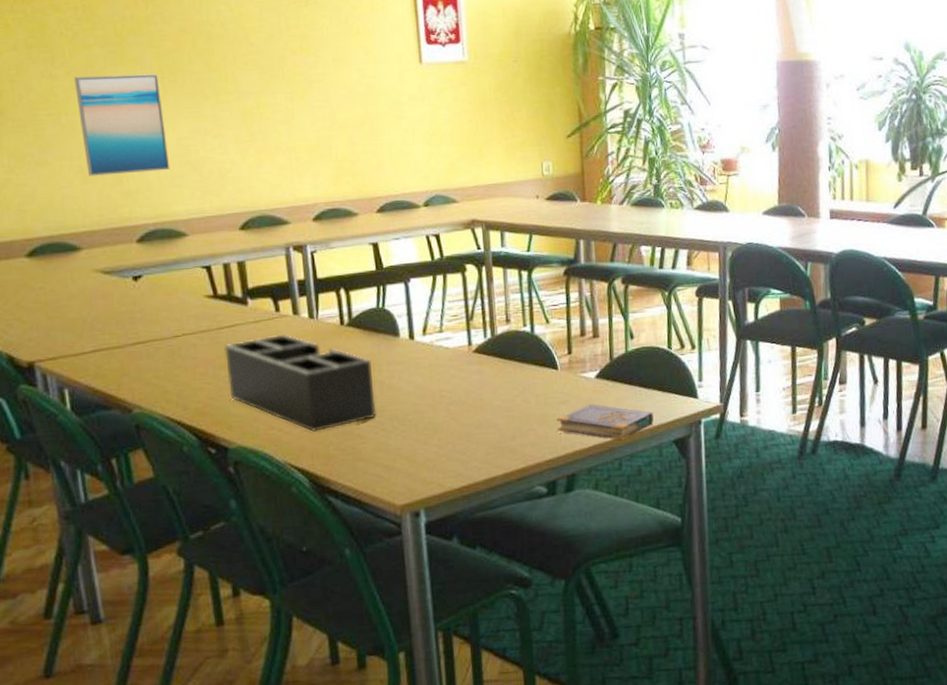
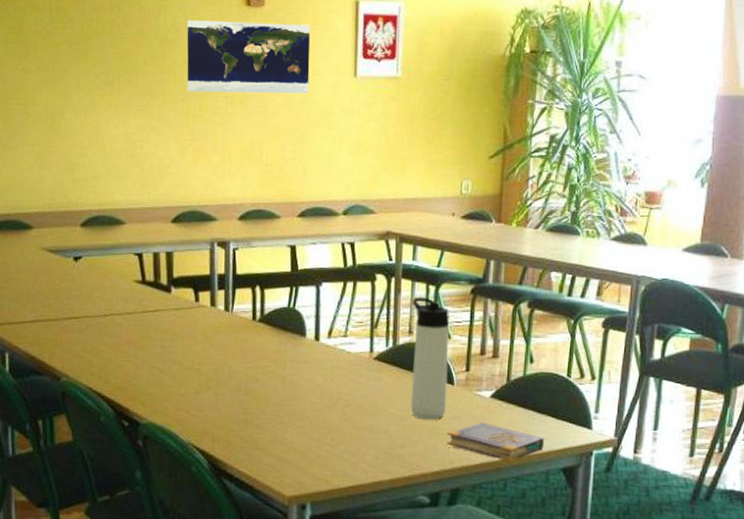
wall art: present [74,74,171,176] -> none [43,71,117,163]
desk organizer: present [223,333,376,433] -> none [145,323,278,418]
map: none [233,12,374,89] -> present [187,20,310,94]
thermos bottle: none [505,283,553,408] -> present [410,297,450,420]

